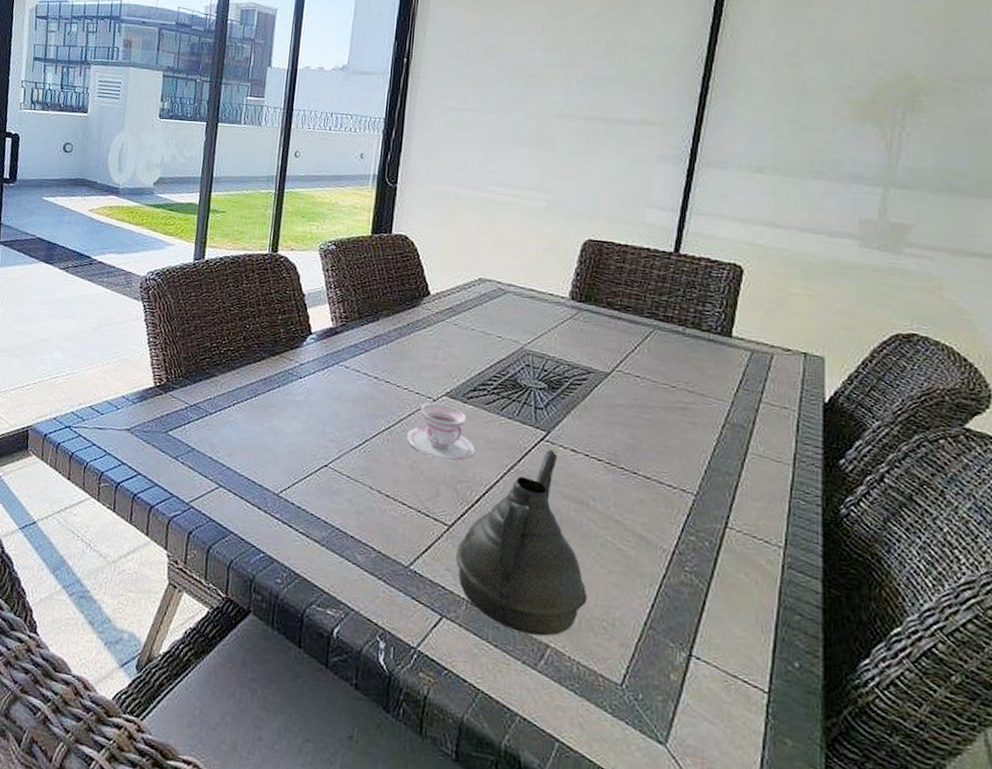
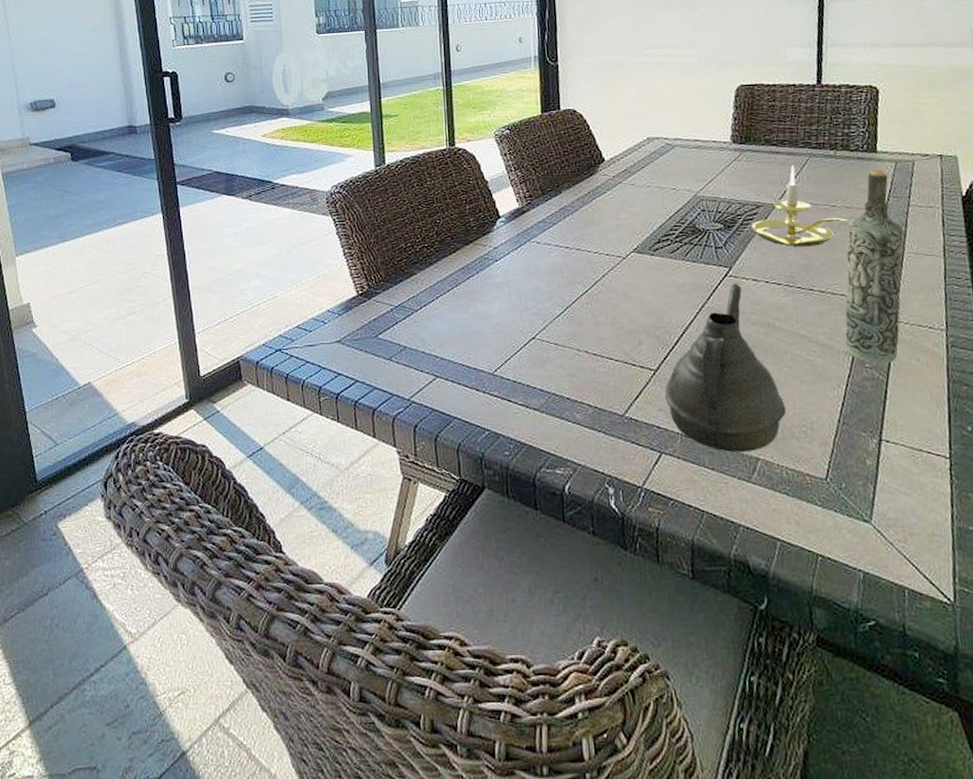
teacup: present [407,402,476,462] -> none [604,259,668,312]
candle holder: none [578,334,688,427] -> present [751,165,848,247]
bottle: none [664,355,749,572] -> present [844,169,904,364]

